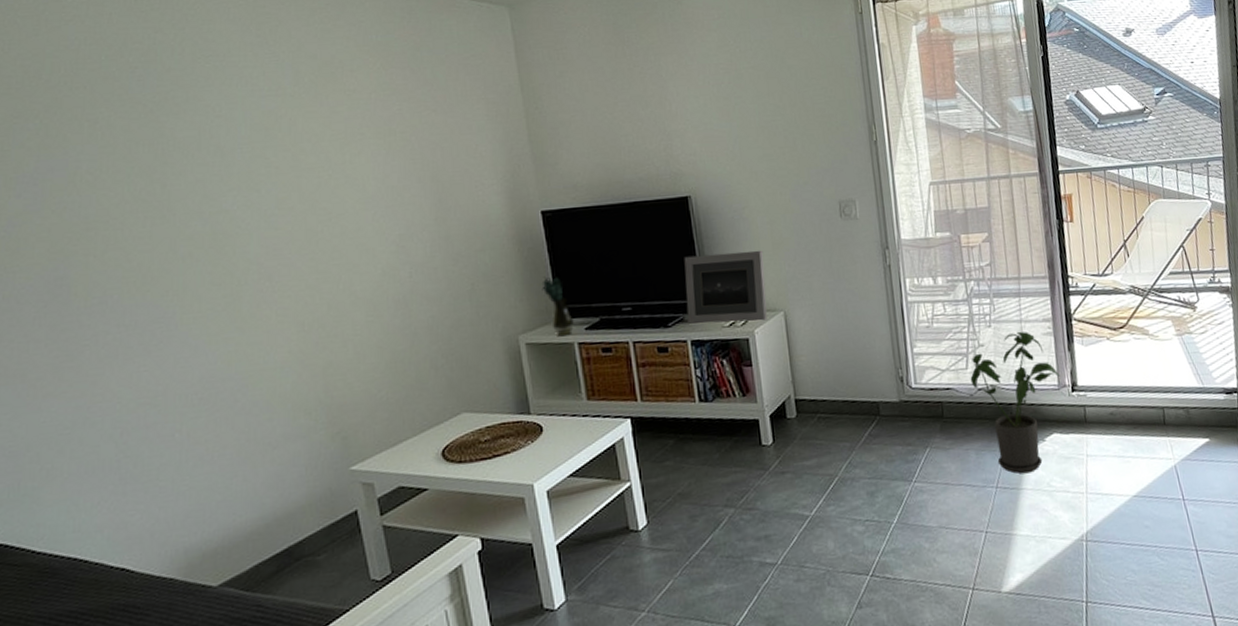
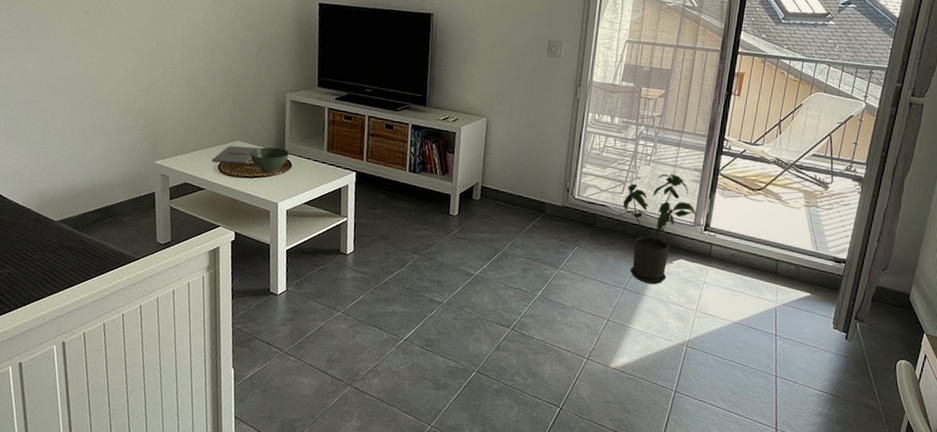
magazine: none [431,416,495,450] -> present [211,146,260,164]
bowl: none [482,409,537,449] -> present [249,147,289,174]
vase: present [542,276,574,337] -> none [309,53,328,101]
picture frame: present [684,250,767,325] -> none [412,59,481,122]

